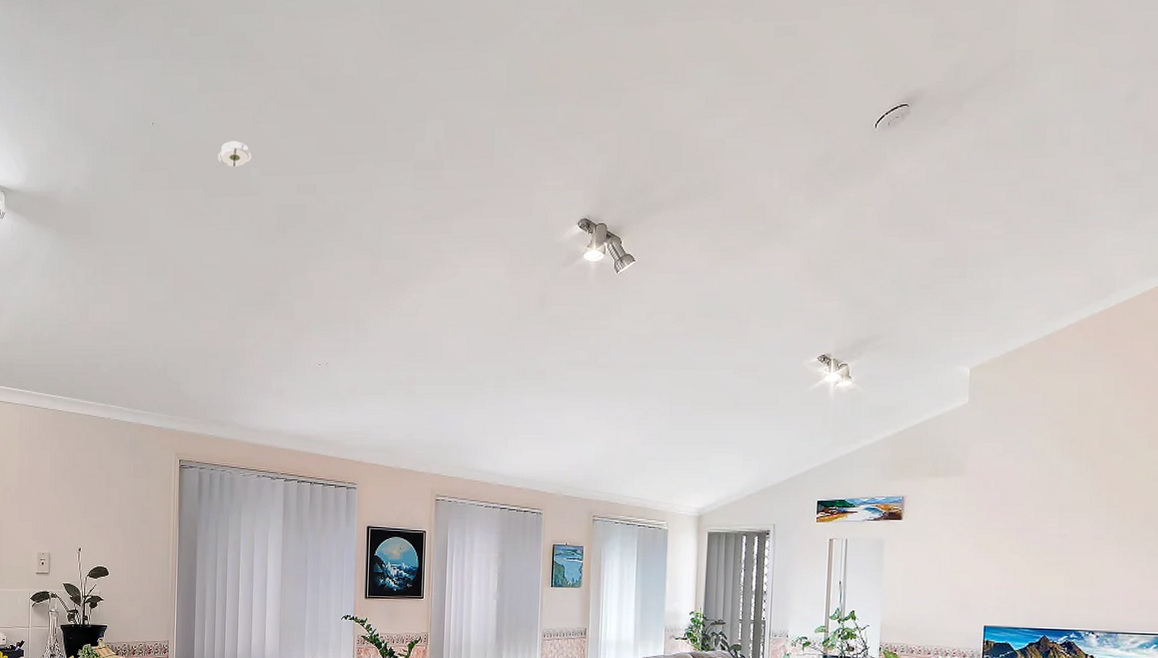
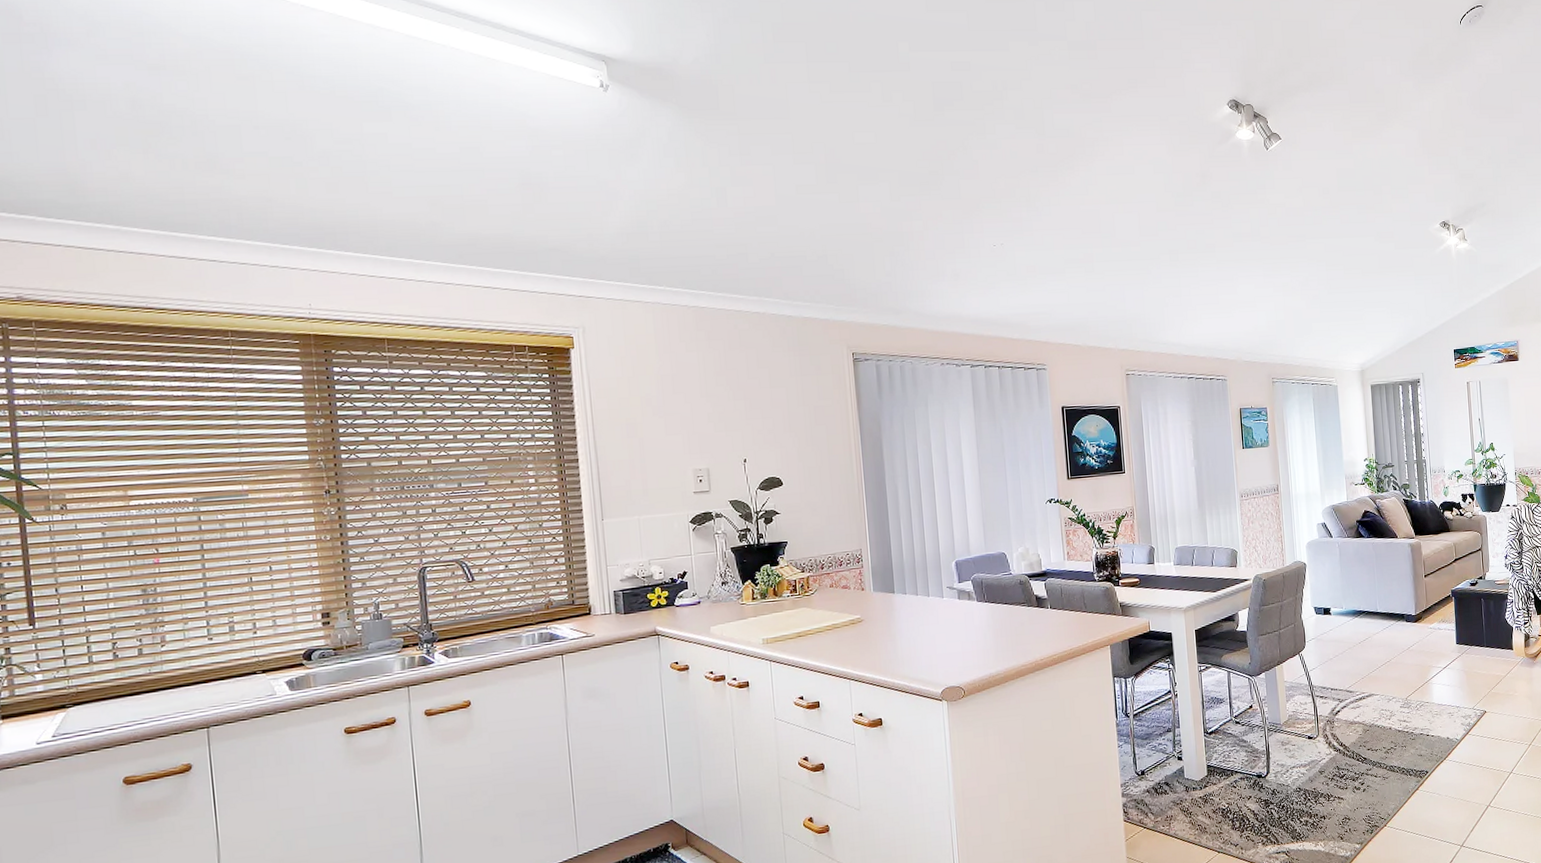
smoke detector: present [216,140,252,168] -> none [859,13,899,41]

